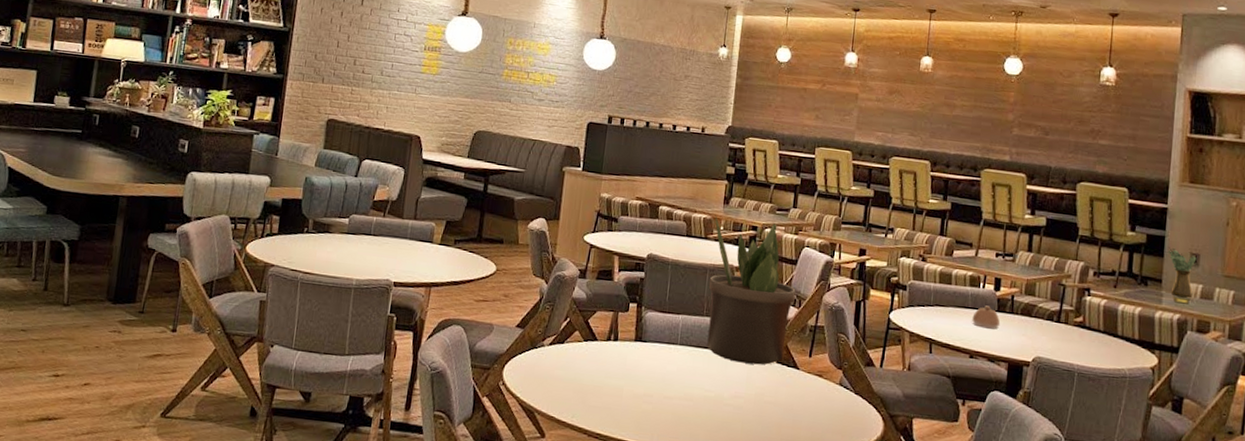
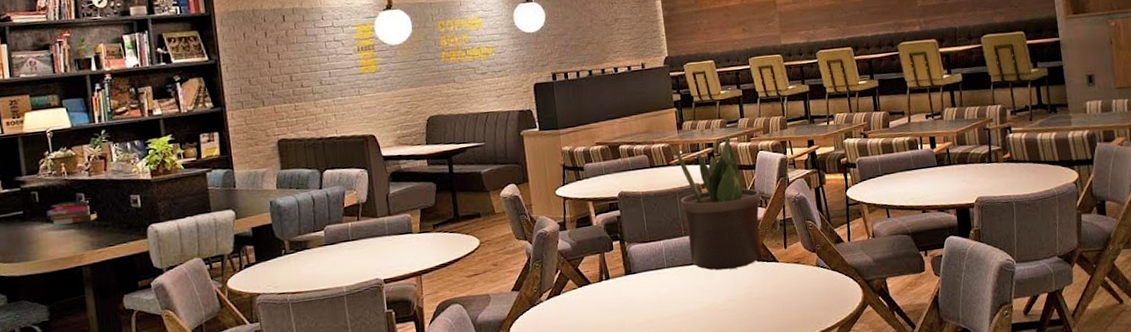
books: none [101,130,146,155] -> present [46,200,97,227]
sugar bowl: present [972,305,1001,330] -> none [917,163,943,184]
vase: present [1168,247,1197,304] -> none [1067,74,1095,121]

